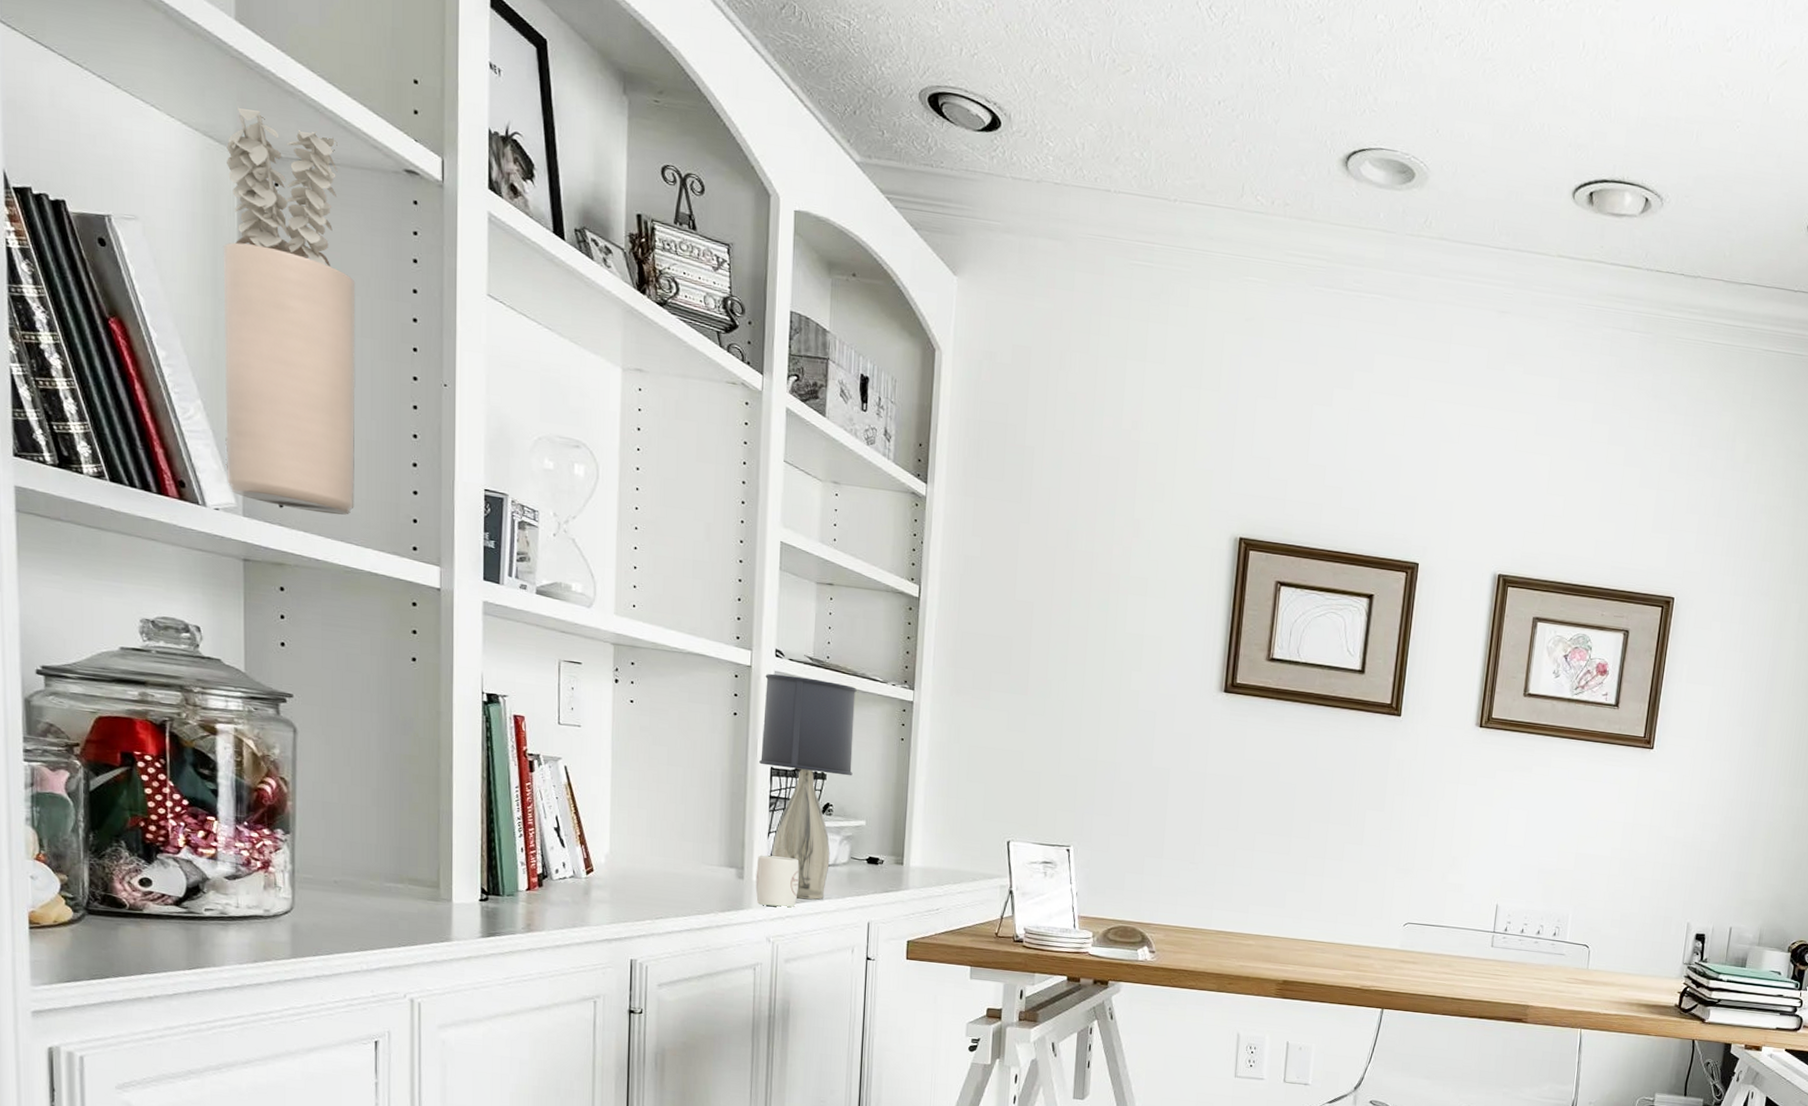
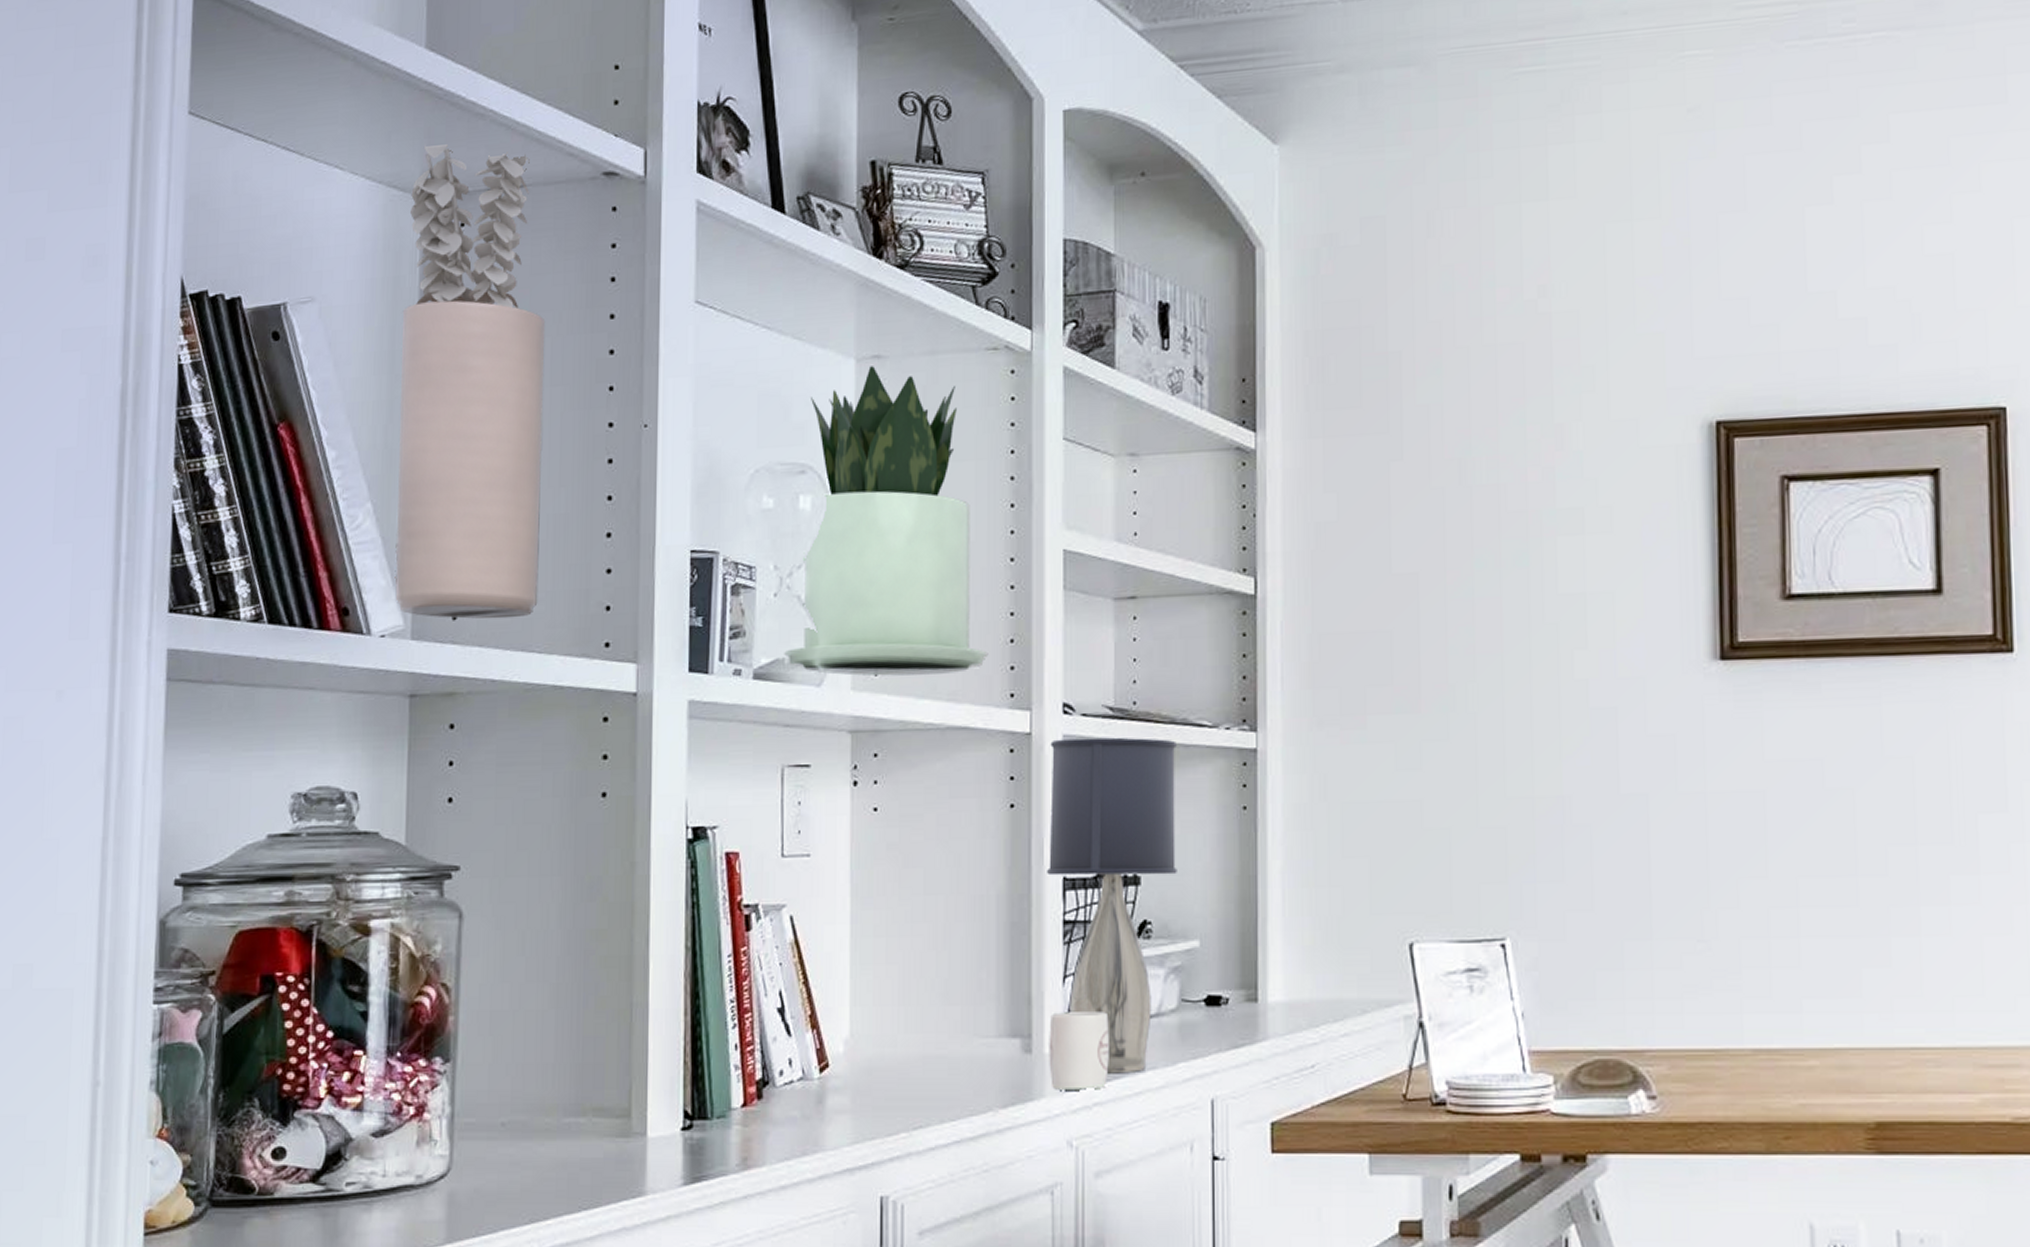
planter: none [561,376,721,616] -> present [784,366,989,677]

